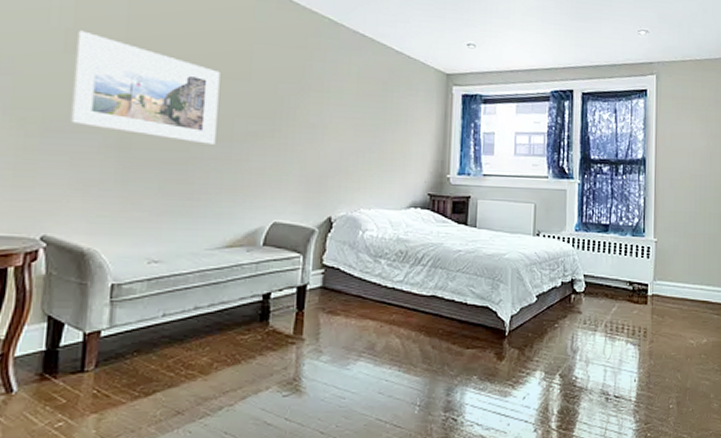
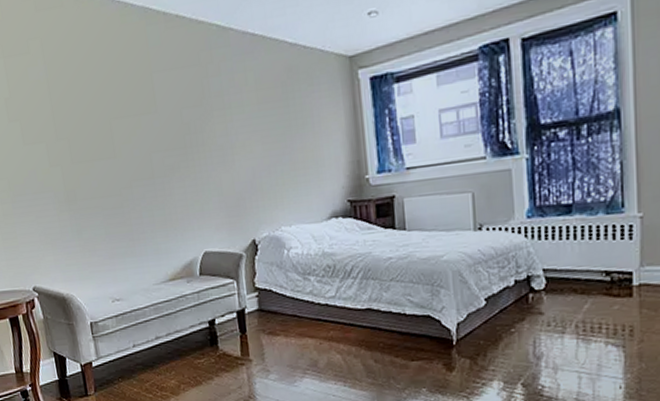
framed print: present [71,30,220,145] -> none [14,97,141,187]

